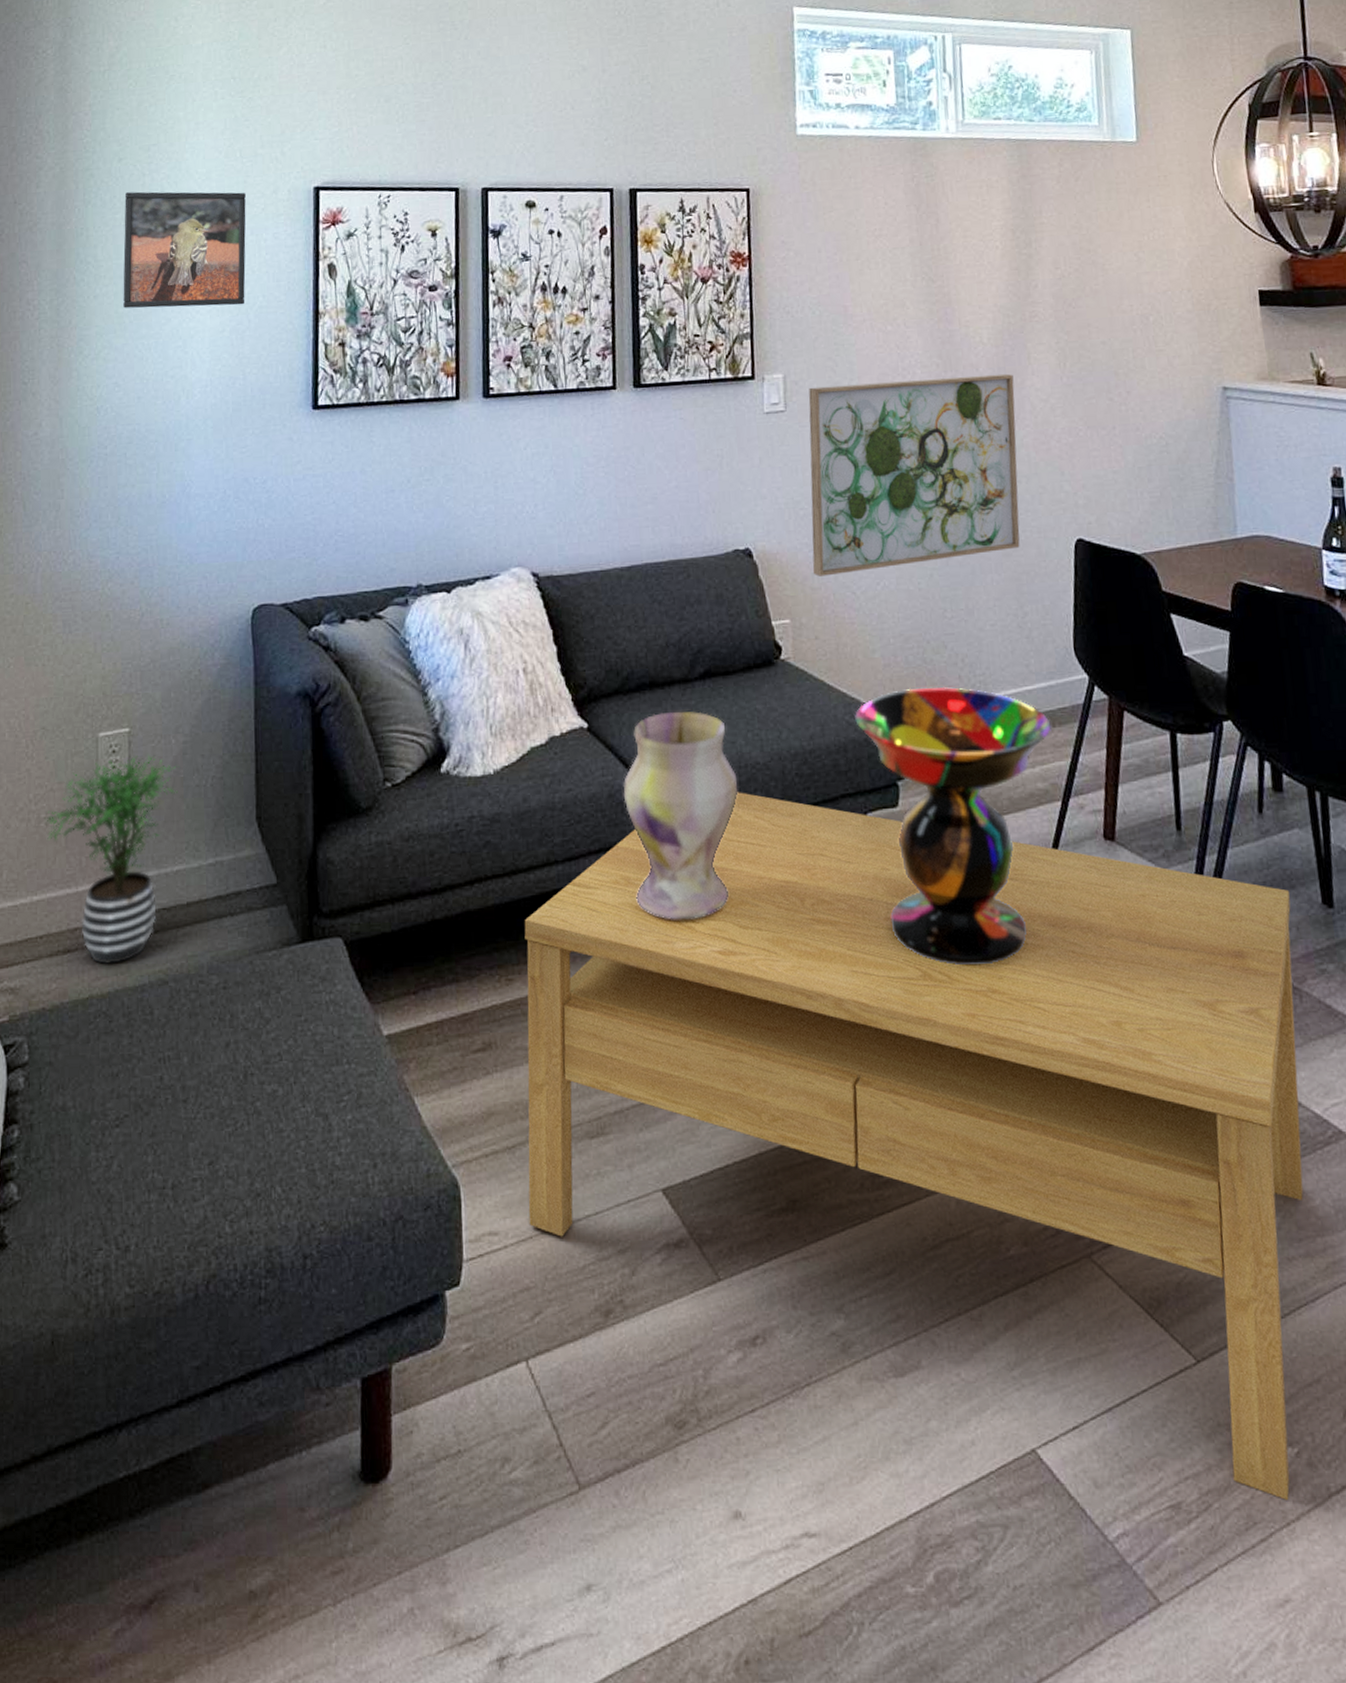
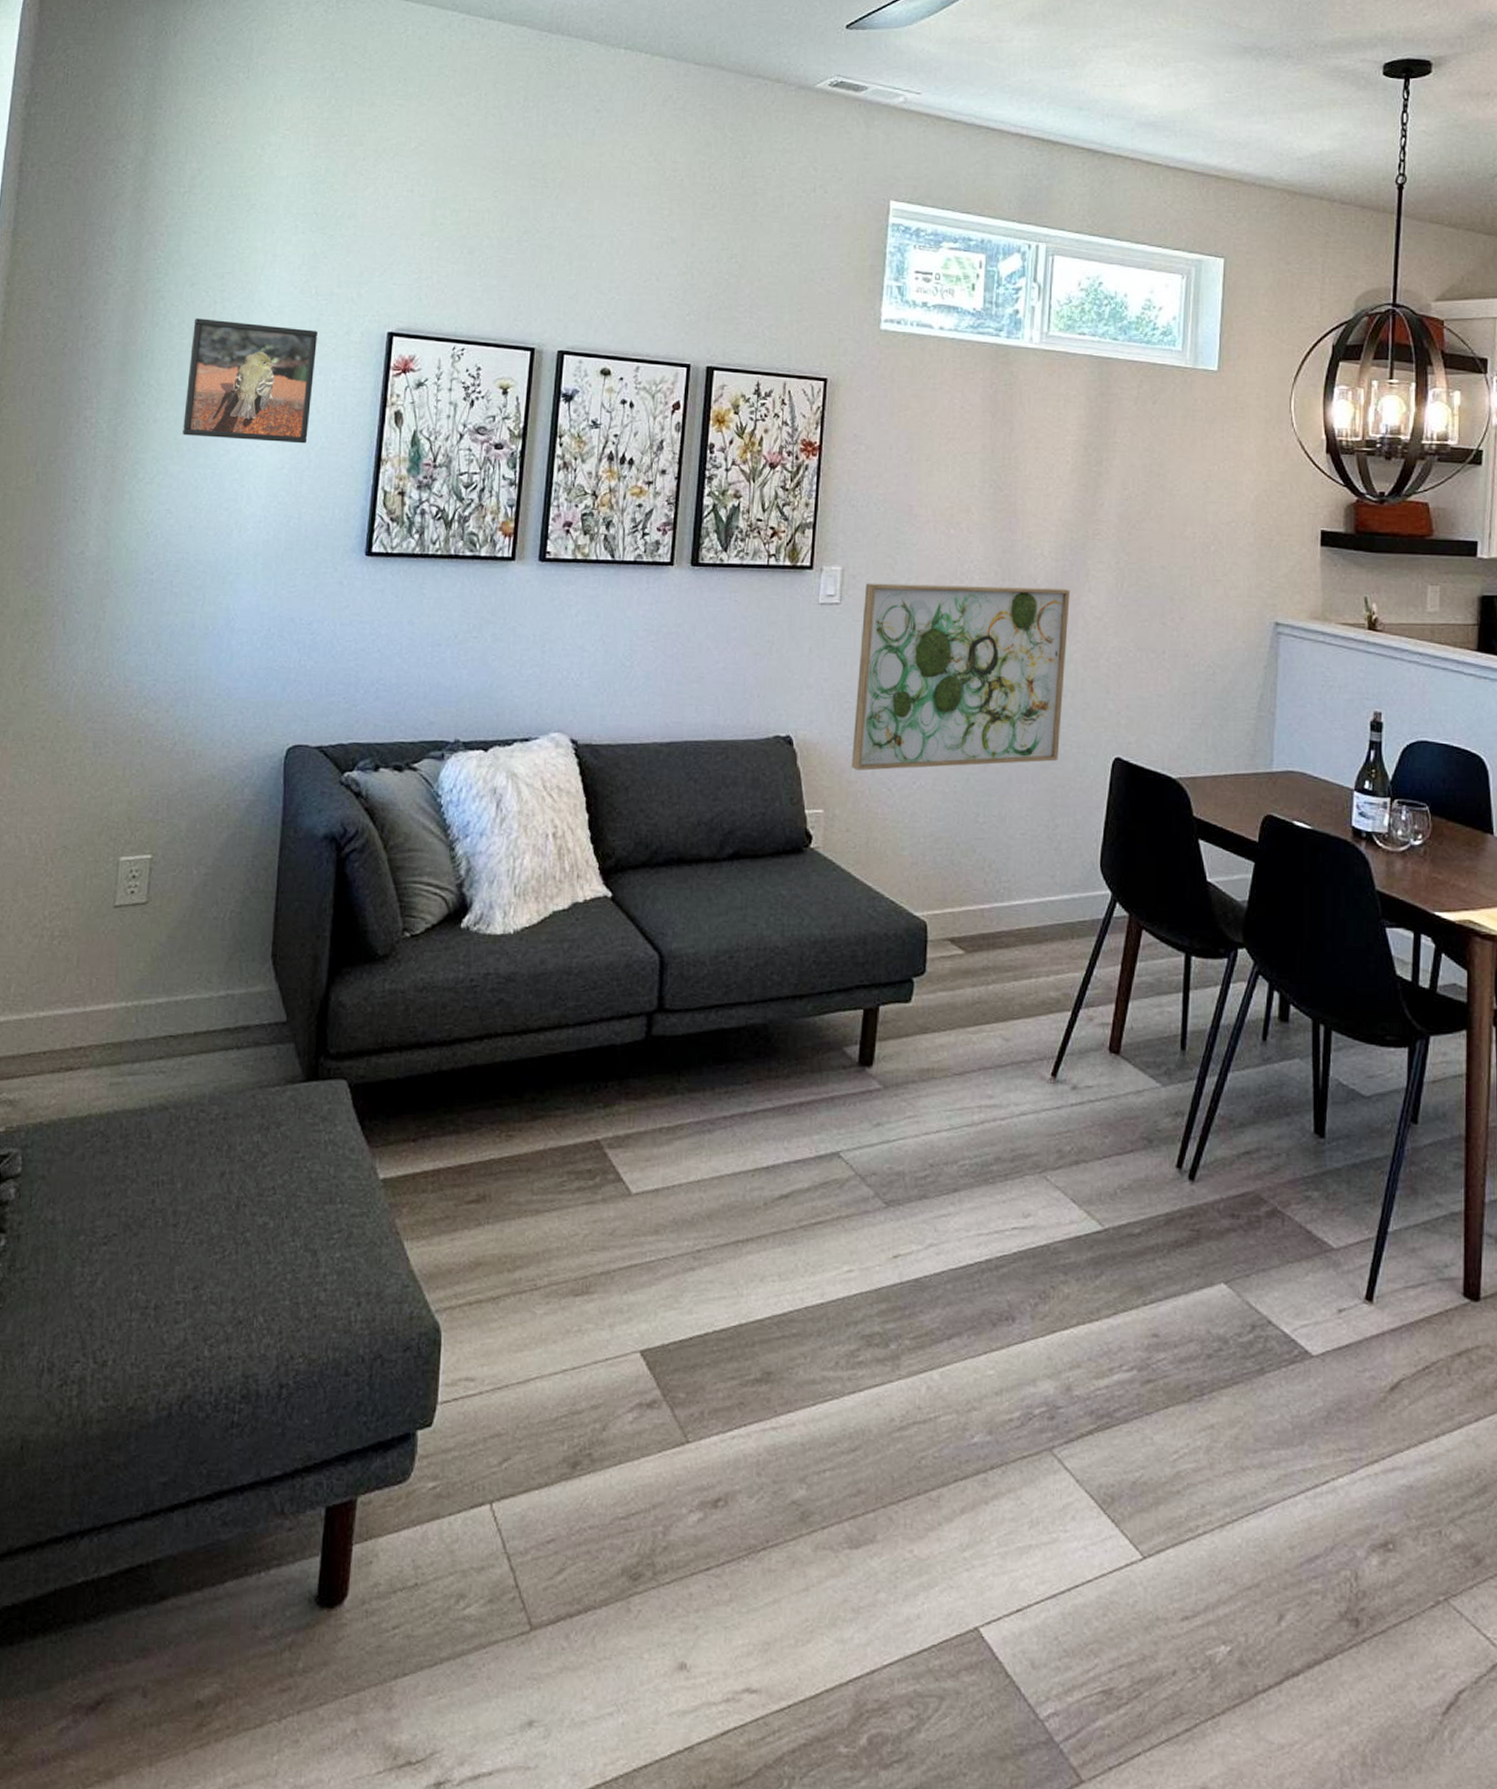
potted plant: present [45,754,179,964] -> none [58,882,199,1086]
coffee table: present [524,792,1304,1500] -> none [506,973,1283,1694]
vase: present [623,711,738,920] -> none [640,889,755,1093]
decorative bowl: present [855,686,1052,966] -> none [877,888,1070,1163]

